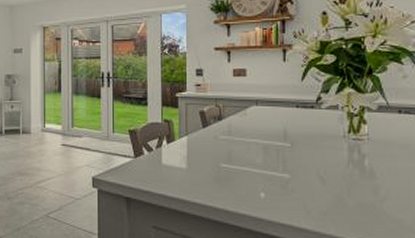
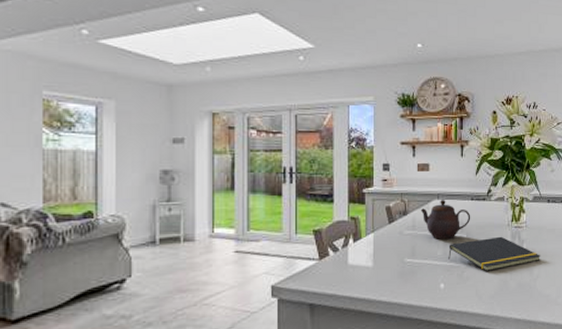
teapot: none [236,106,296,147] -> present [420,200,471,239]
notepad: none [269,148,389,185] -> present [448,236,540,271]

